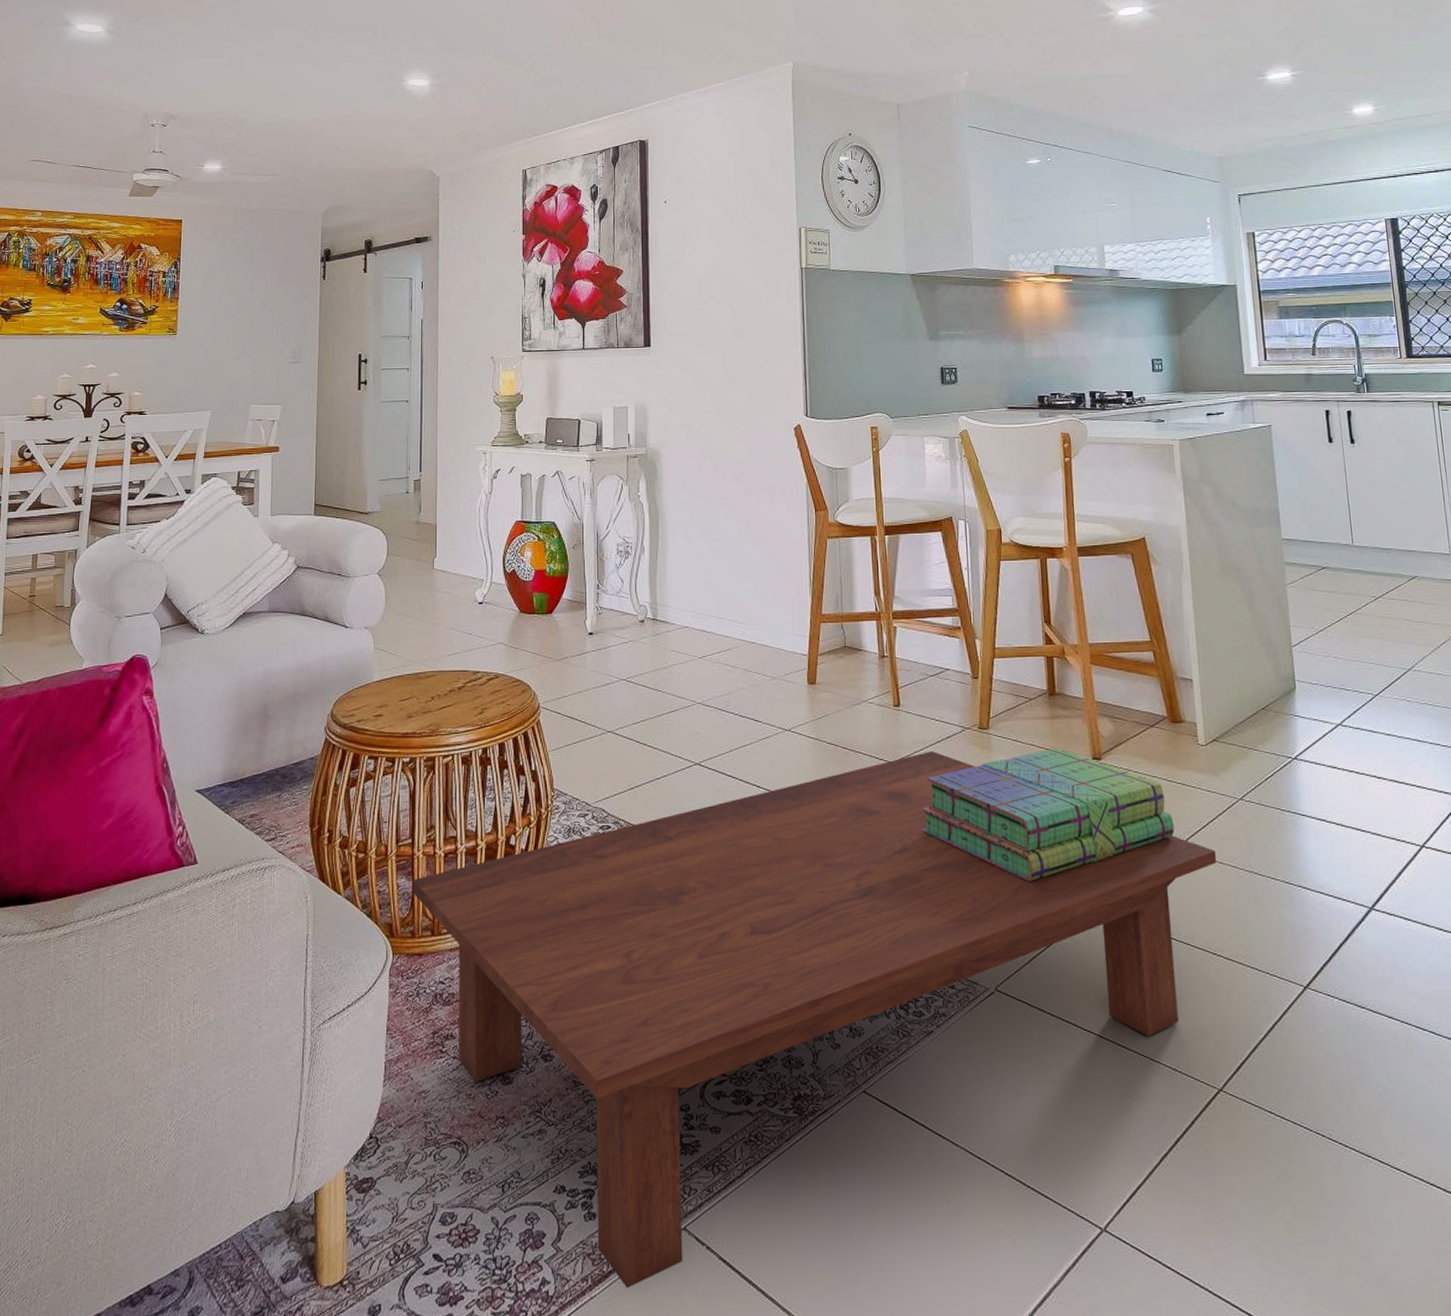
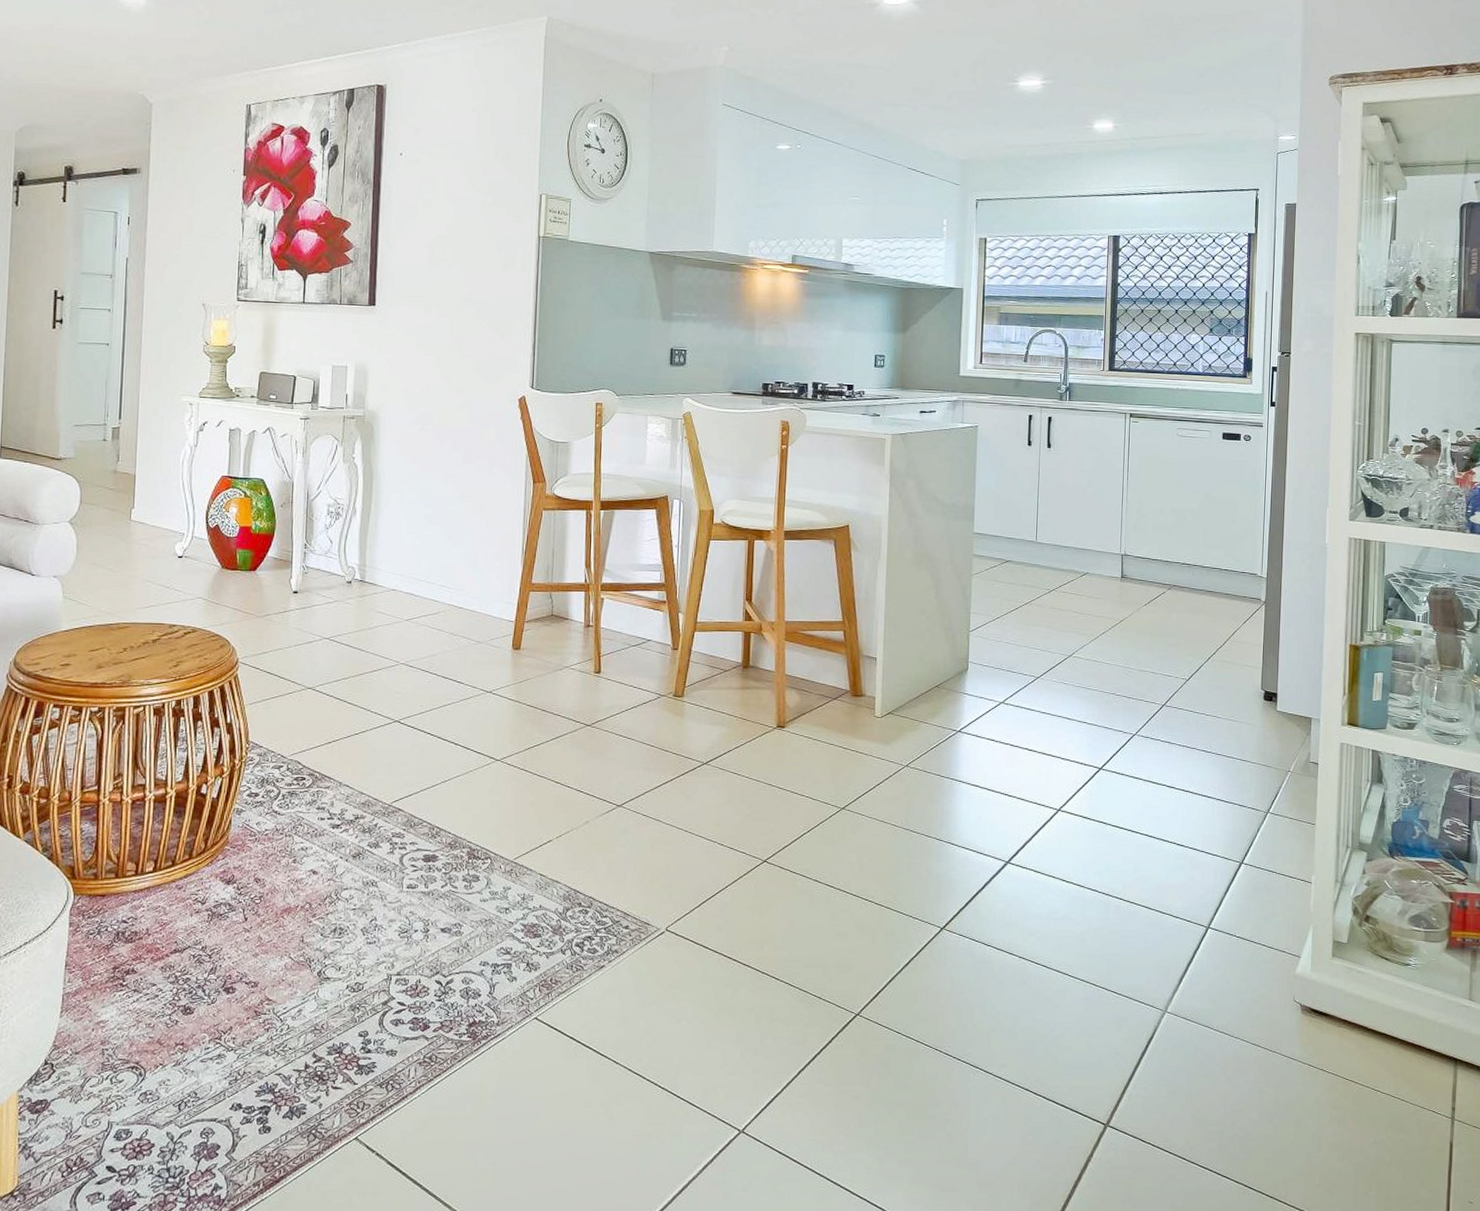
coffee table: present [412,751,1217,1288] -> none [96,716,879,1191]
stack of books: present [921,747,1175,882] -> none [611,715,845,836]

